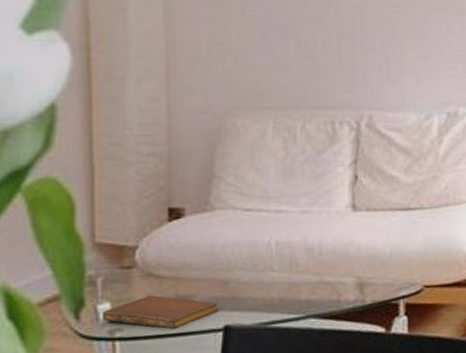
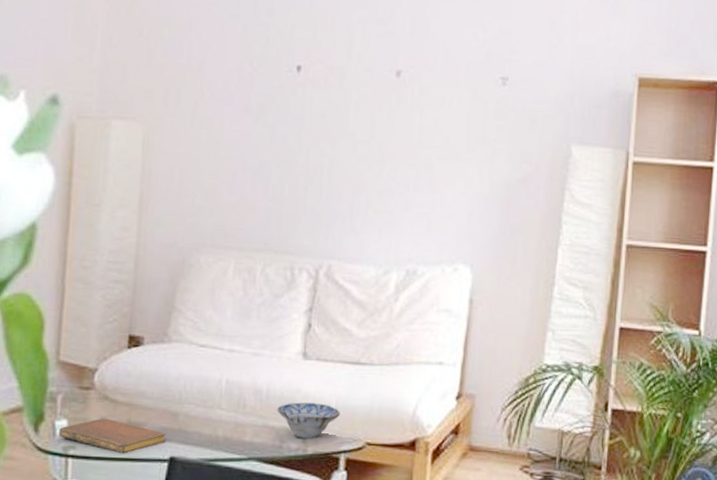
ceramic bowl: none [331,252,395,290] -> present [277,402,340,439]

